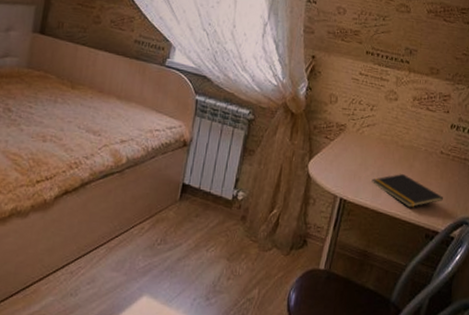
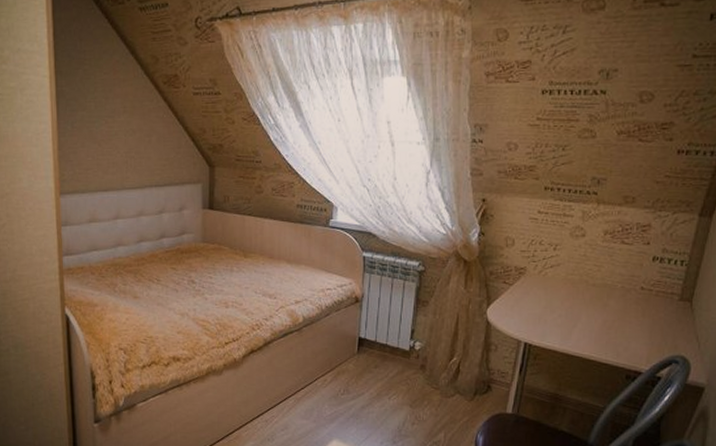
notepad: present [372,174,443,208] -> none [559,314,646,349]

